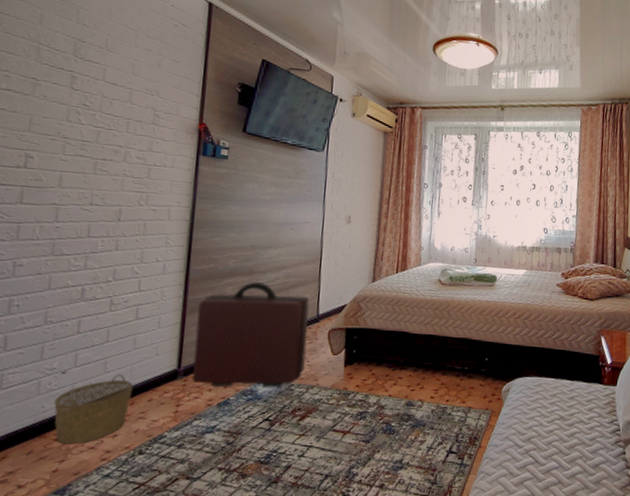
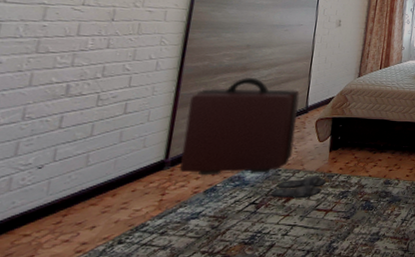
basket: present [54,373,133,445] -> none [25,166,117,240]
slippers: none [285,392,343,416] -> present [271,176,327,198]

